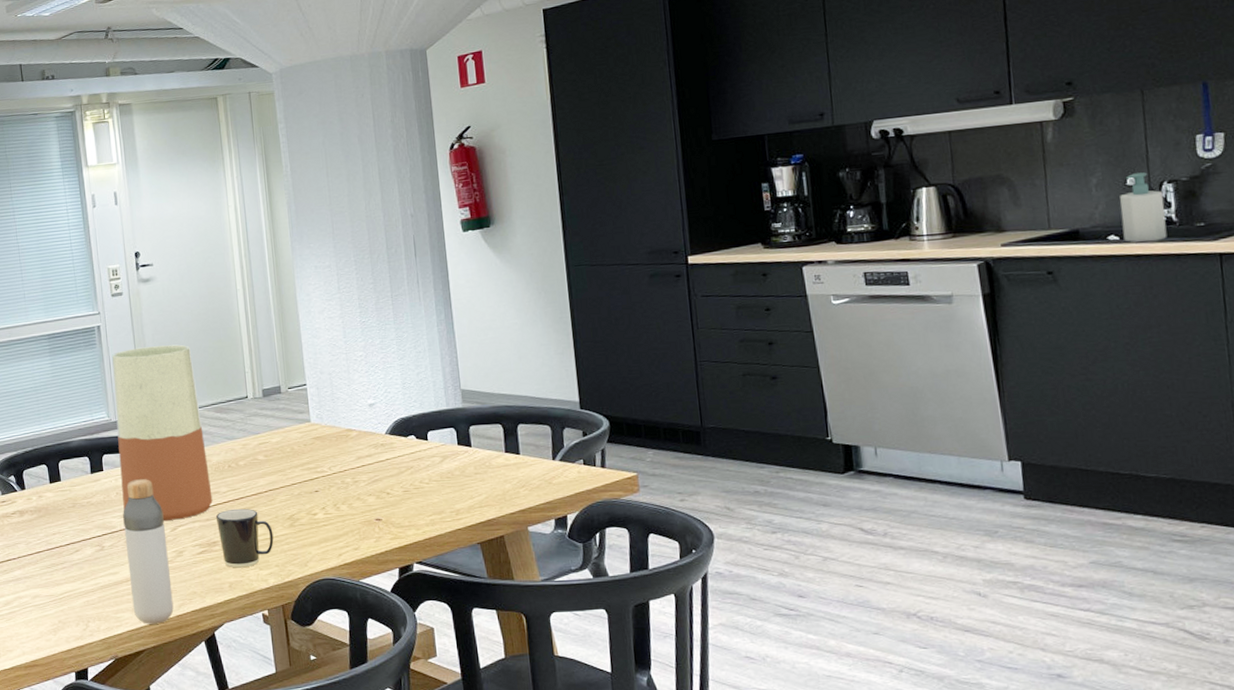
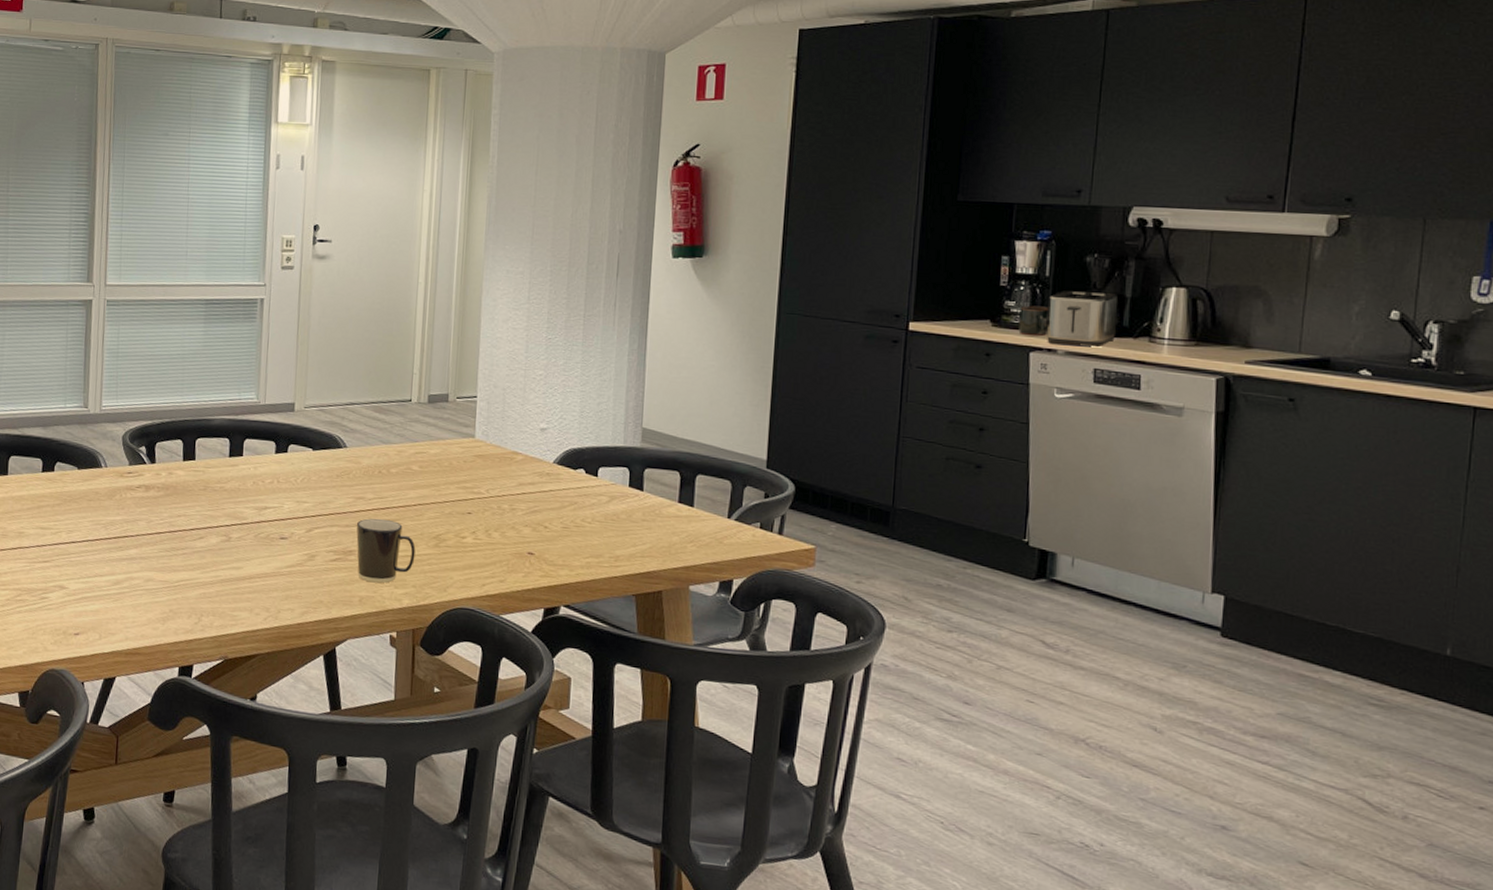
vase: present [112,344,213,521] -> none [258,329,359,521]
bottle: present [123,479,174,624] -> none [252,471,301,629]
mug: none [786,223,816,253] -> present [1018,305,1049,337]
toaster: none [810,201,879,256] -> present [1043,290,1119,348]
soap bottle: present [1120,172,1168,243] -> none [1376,307,1427,384]

